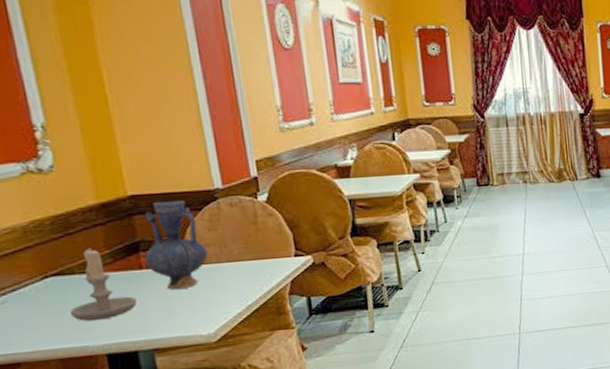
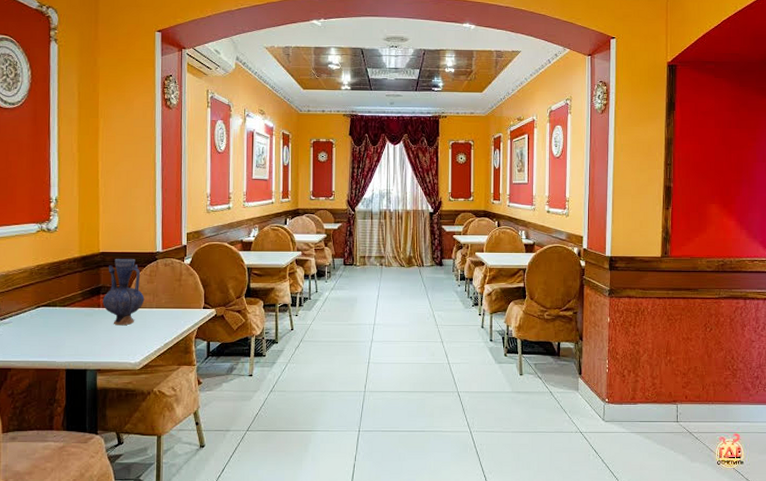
candle: present [70,247,137,321] -> none [49,288,92,343]

